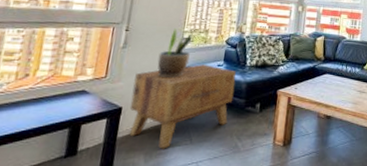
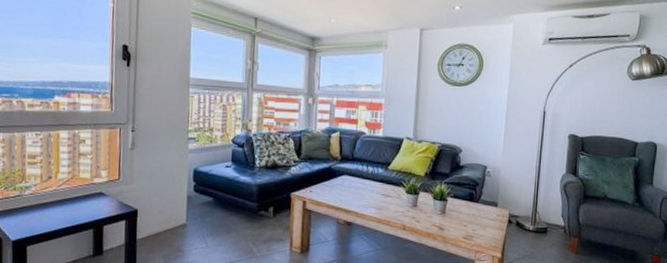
side table: present [129,64,237,149] -> none [144,165,246,252]
potted plant: present [157,28,193,79] -> none [166,128,198,181]

